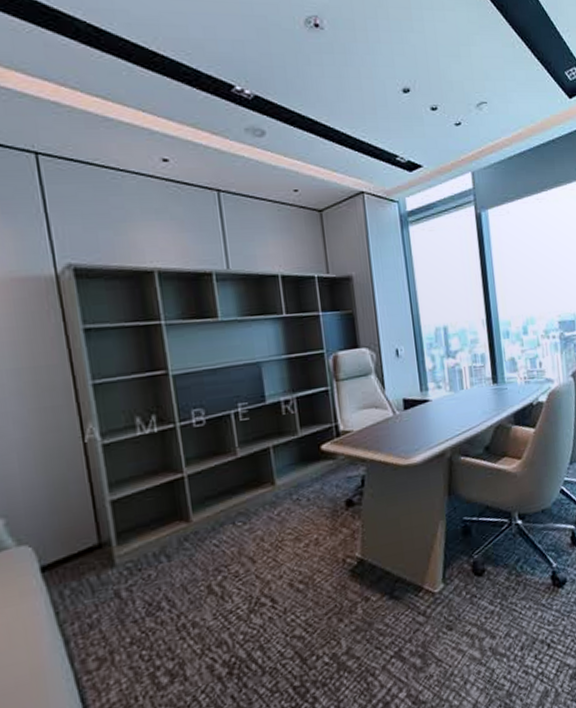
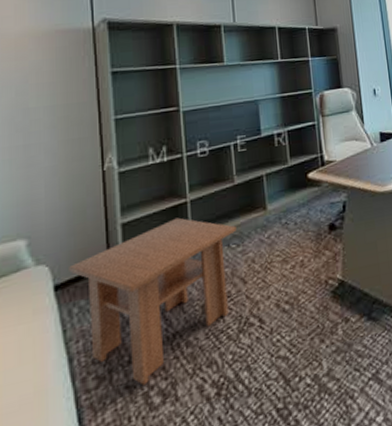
coffee table: none [55,493,242,666] -> present [69,217,236,385]

